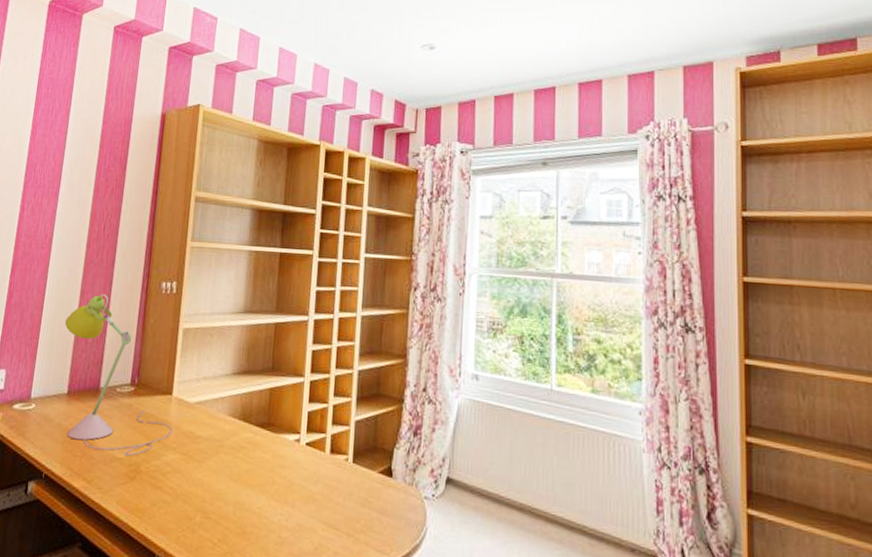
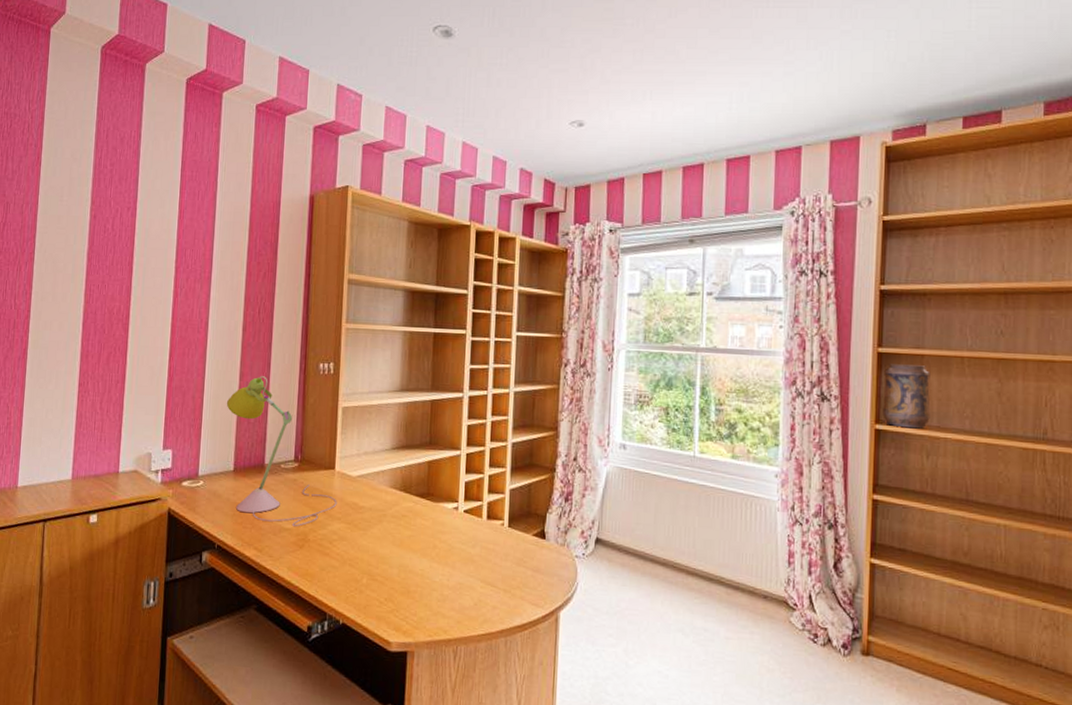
decorative vase: none [751,294,804,365] -> present [883,364,931,429]

